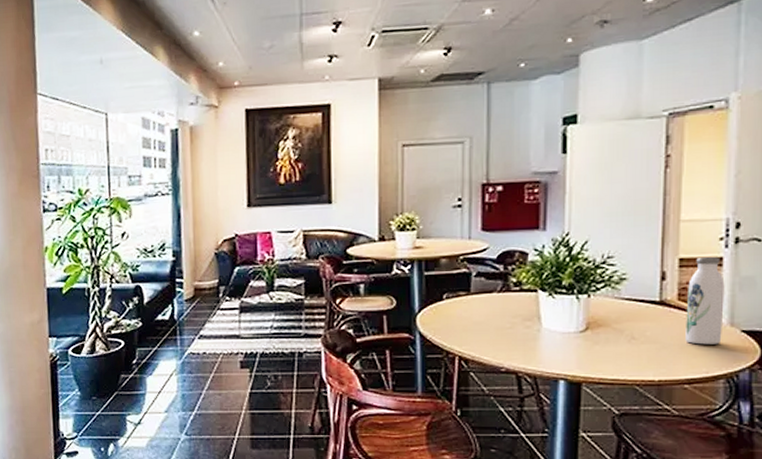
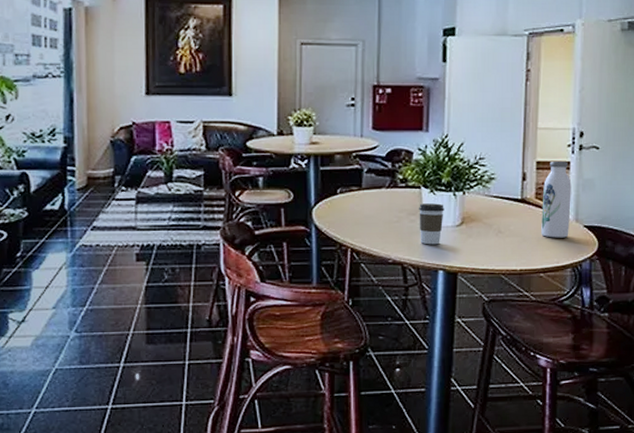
coffee cup: none [536,307,565,353] -> present [419,203,444,245]

